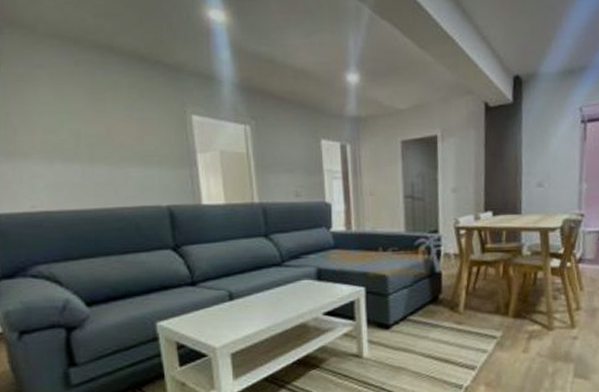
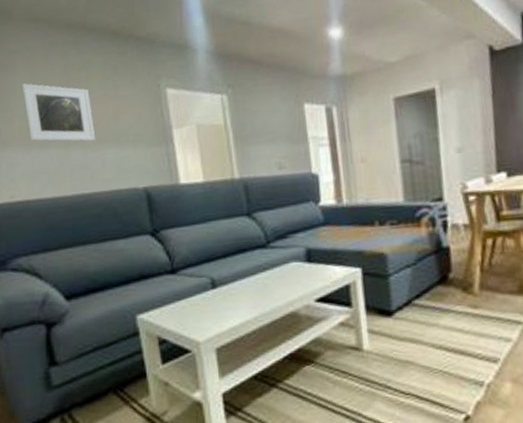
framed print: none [45,98,121,159] -> present [22,83,96,142]

